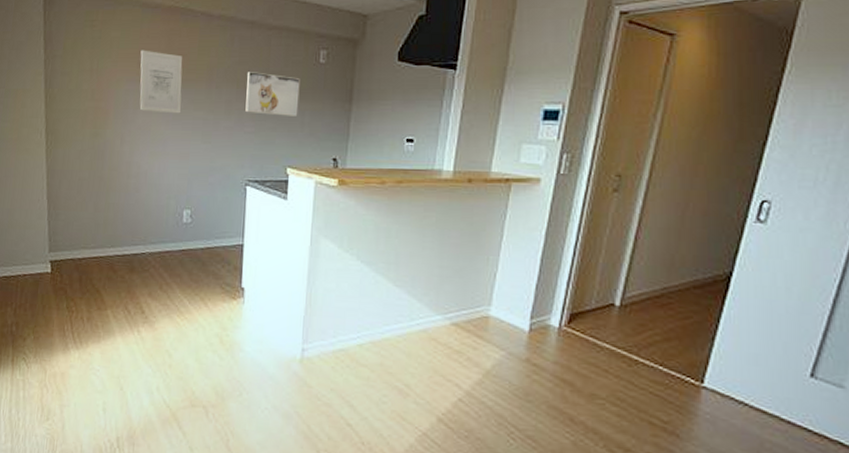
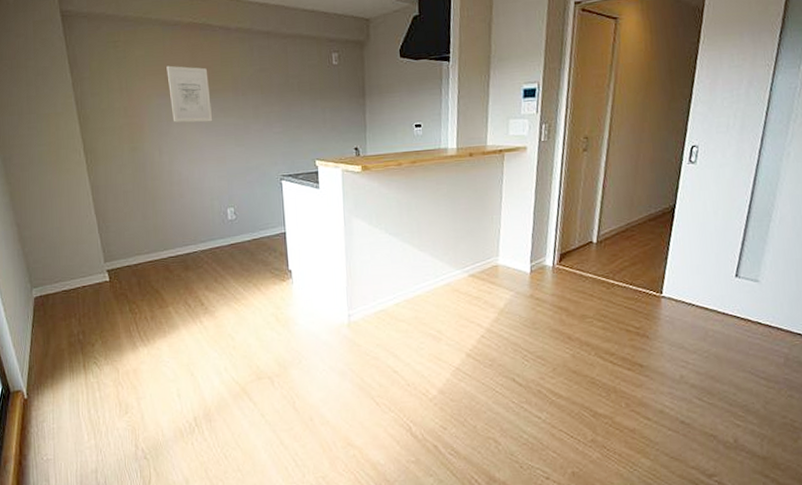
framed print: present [245,72,300,116] -> none [270,77,320,115]

